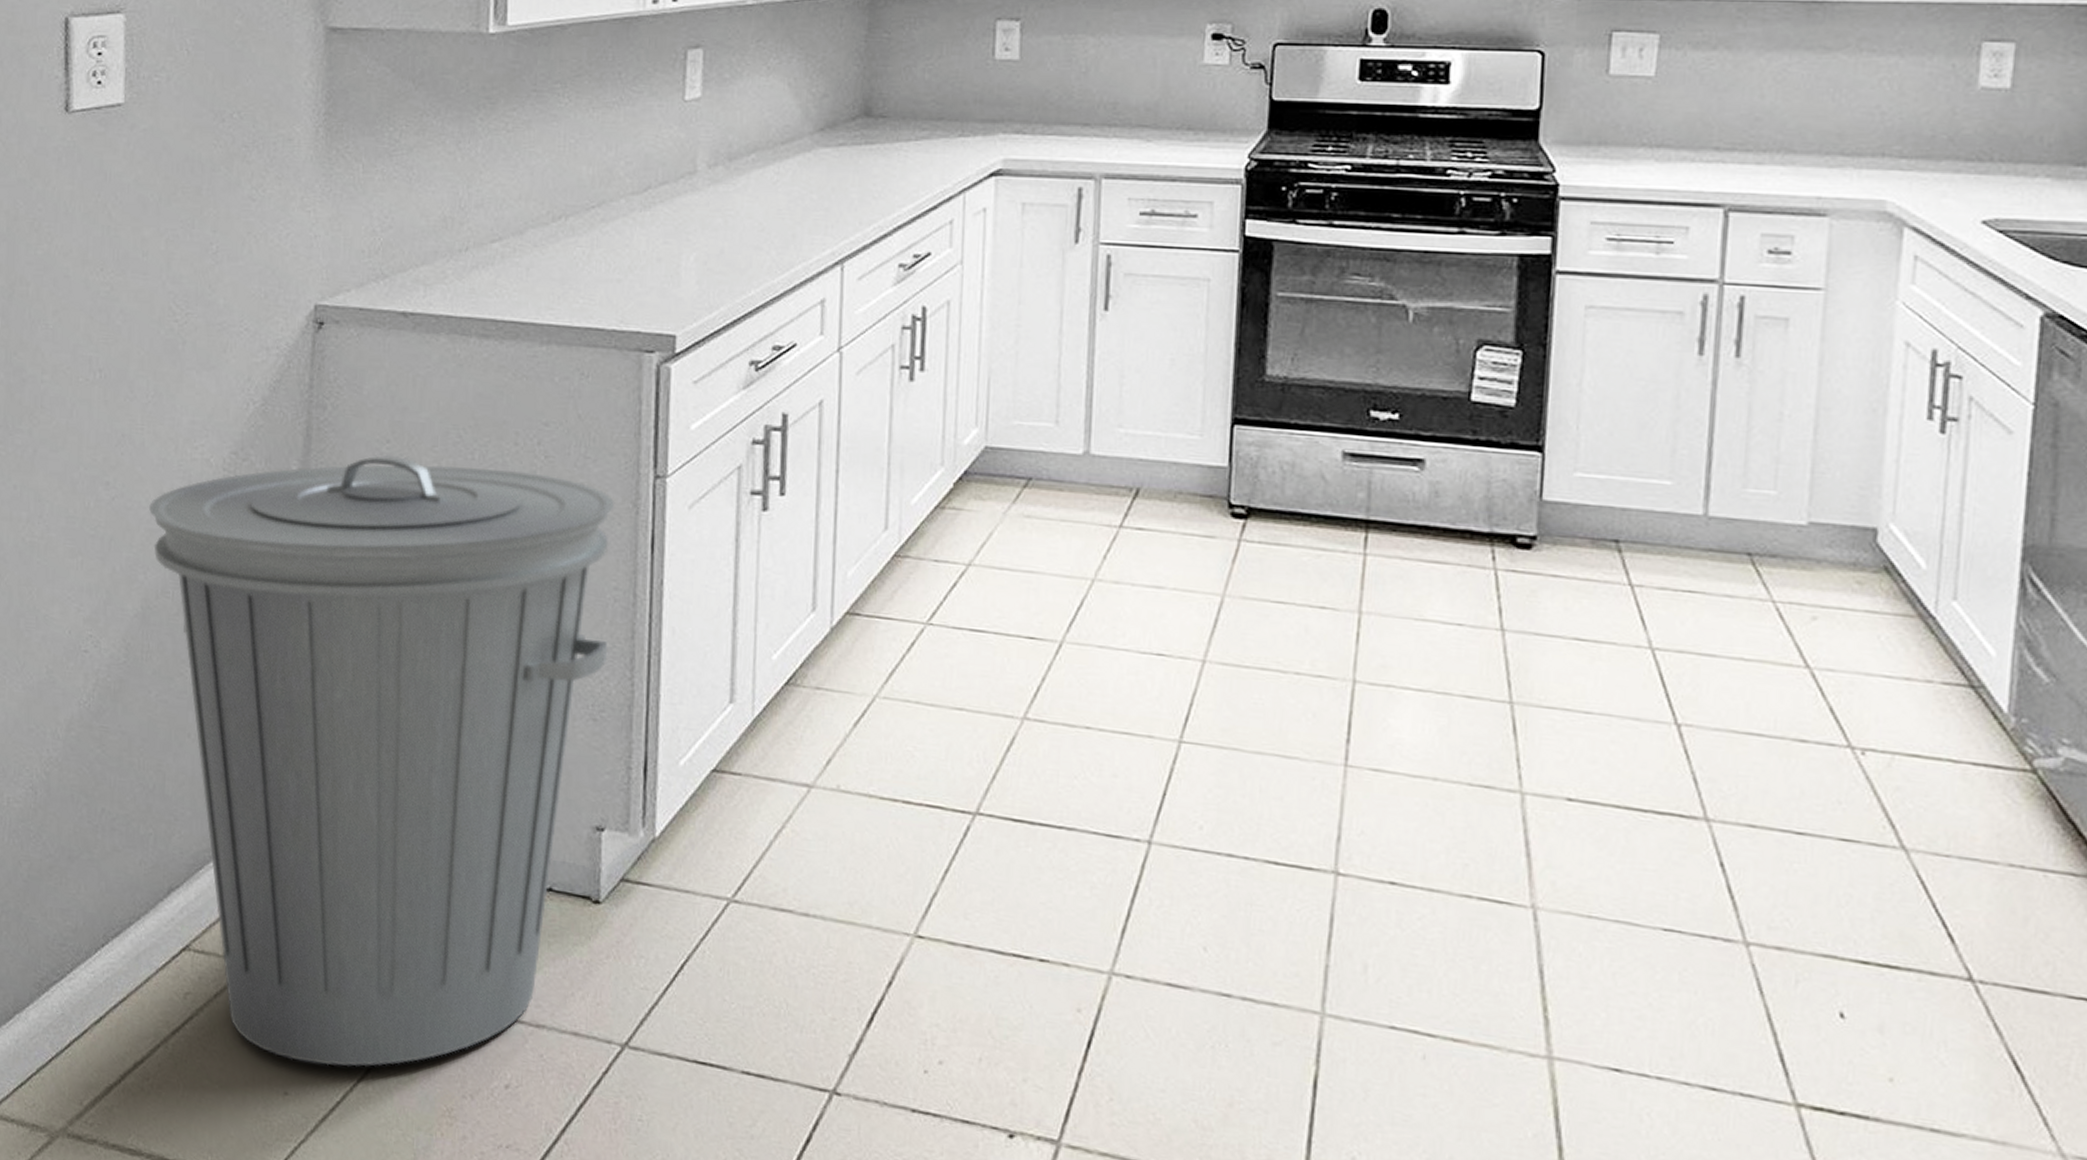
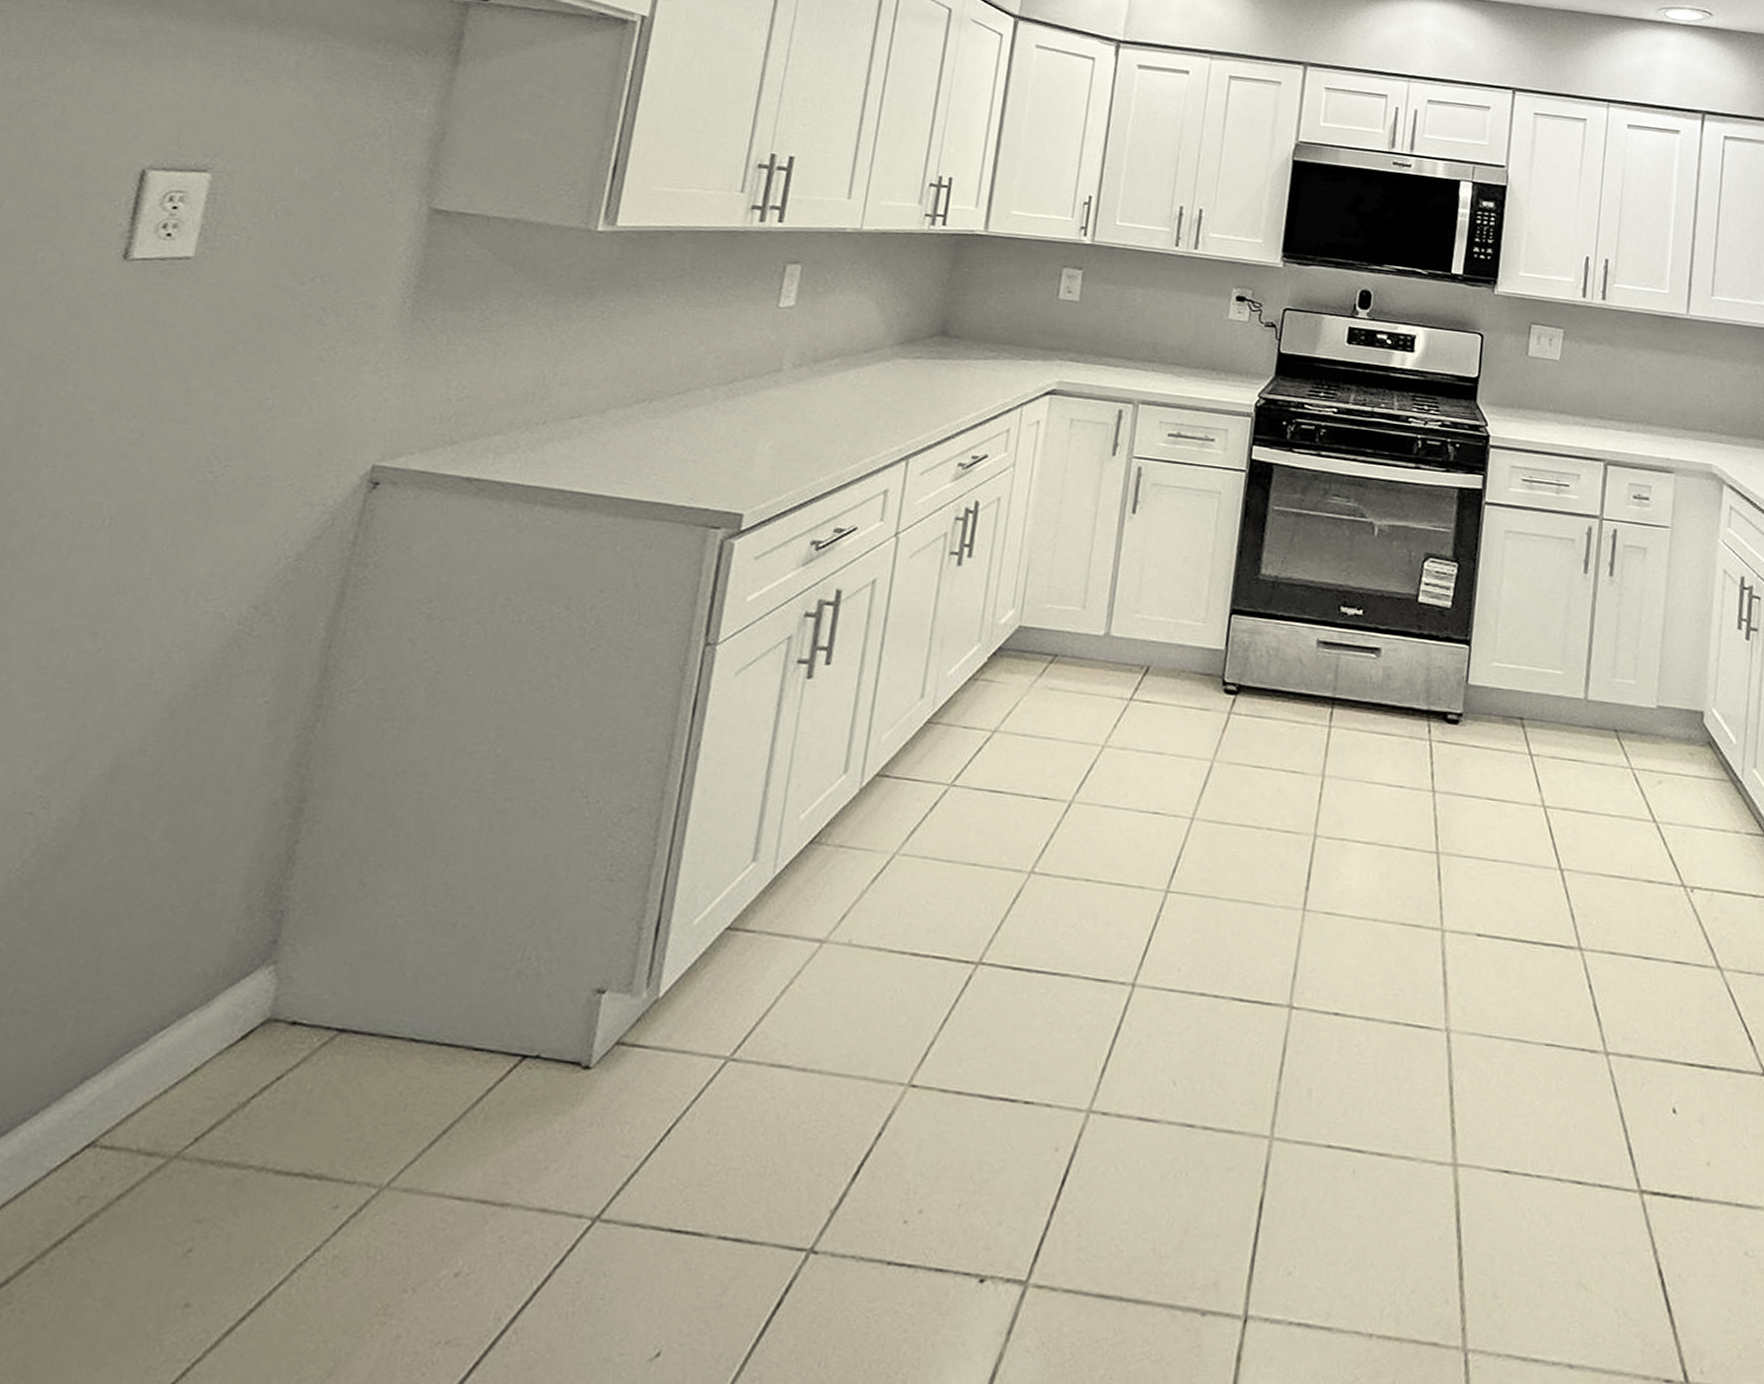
trash can: present [148,455,615,1067] -> none [131,615,662,1269]

